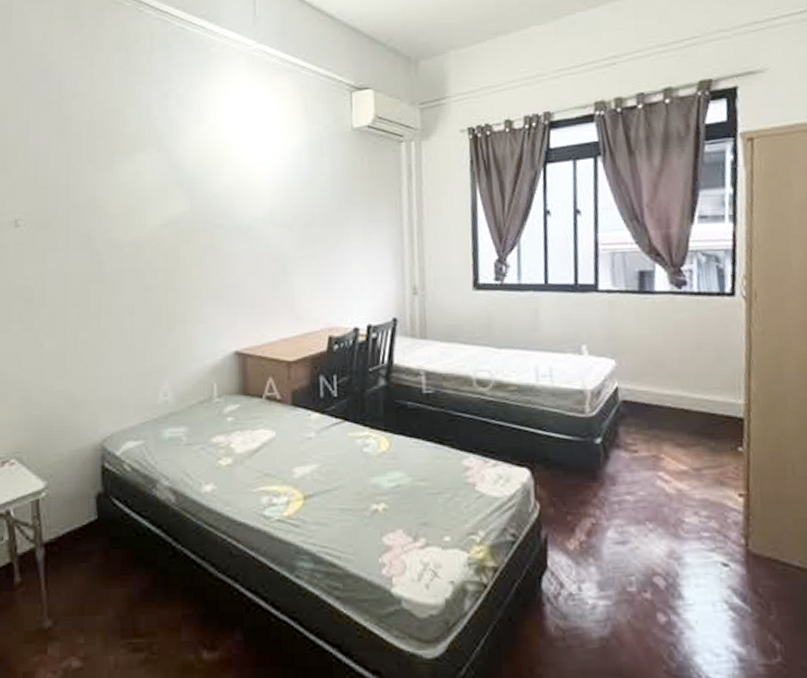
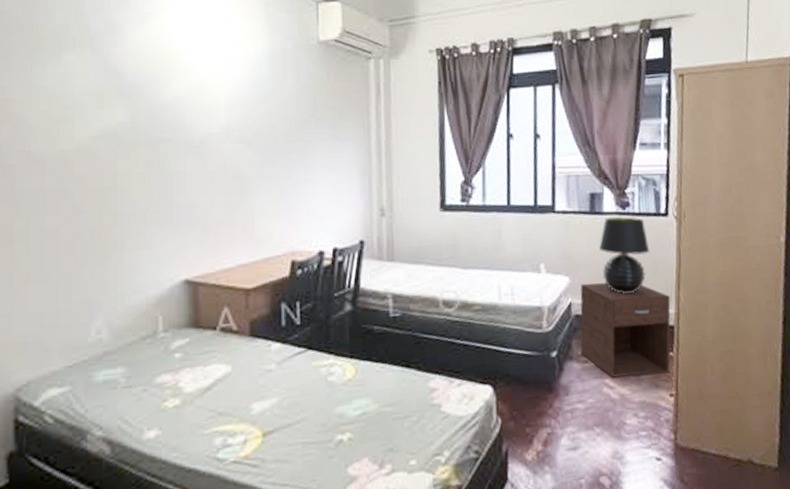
nightstand: none [628,367,739,471] -> present [580,283,671,378]
table lamp: none [650,296,711,380] -> present [599,217,649,293]

